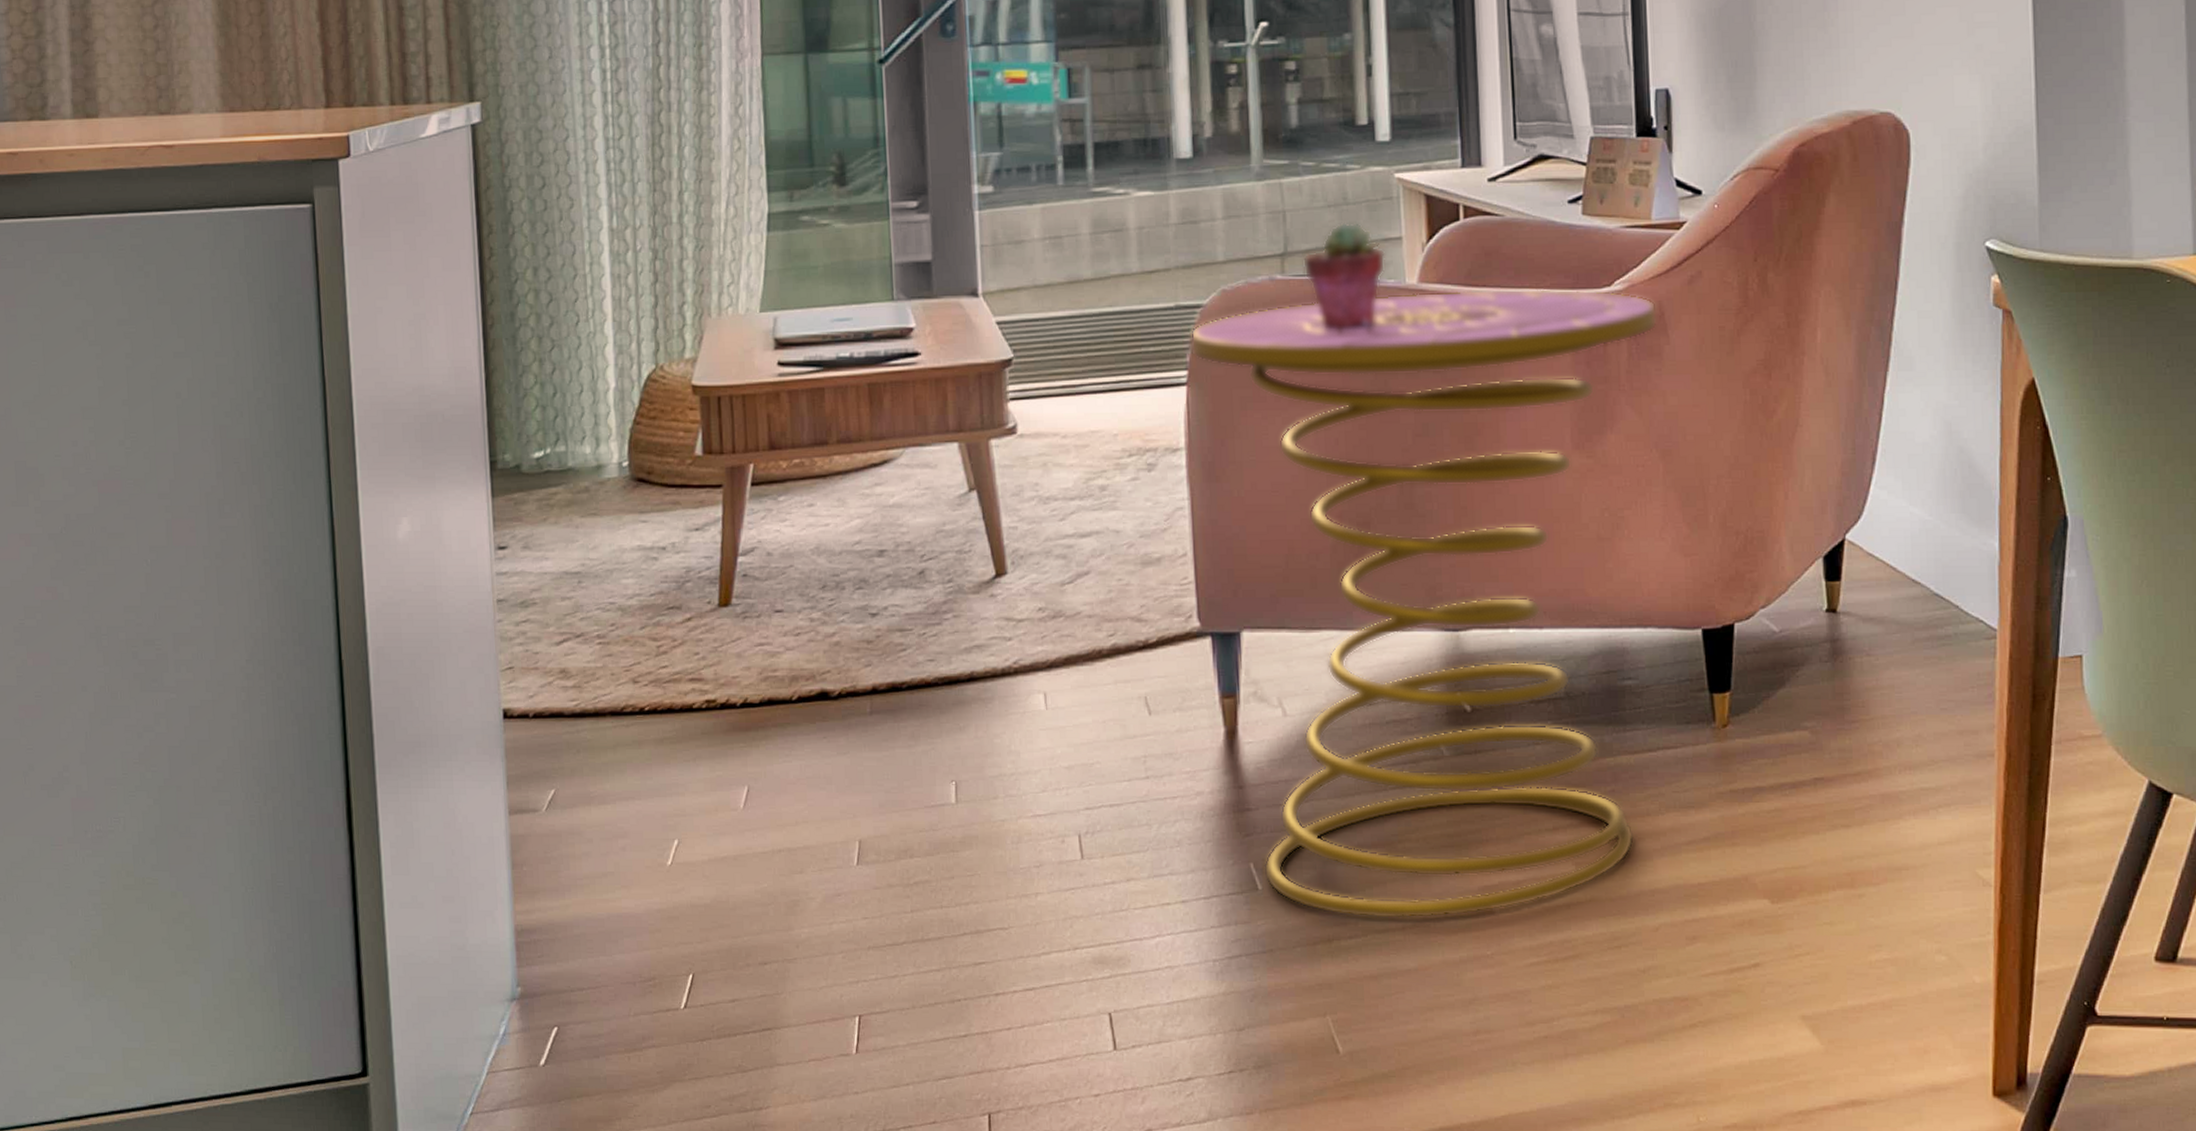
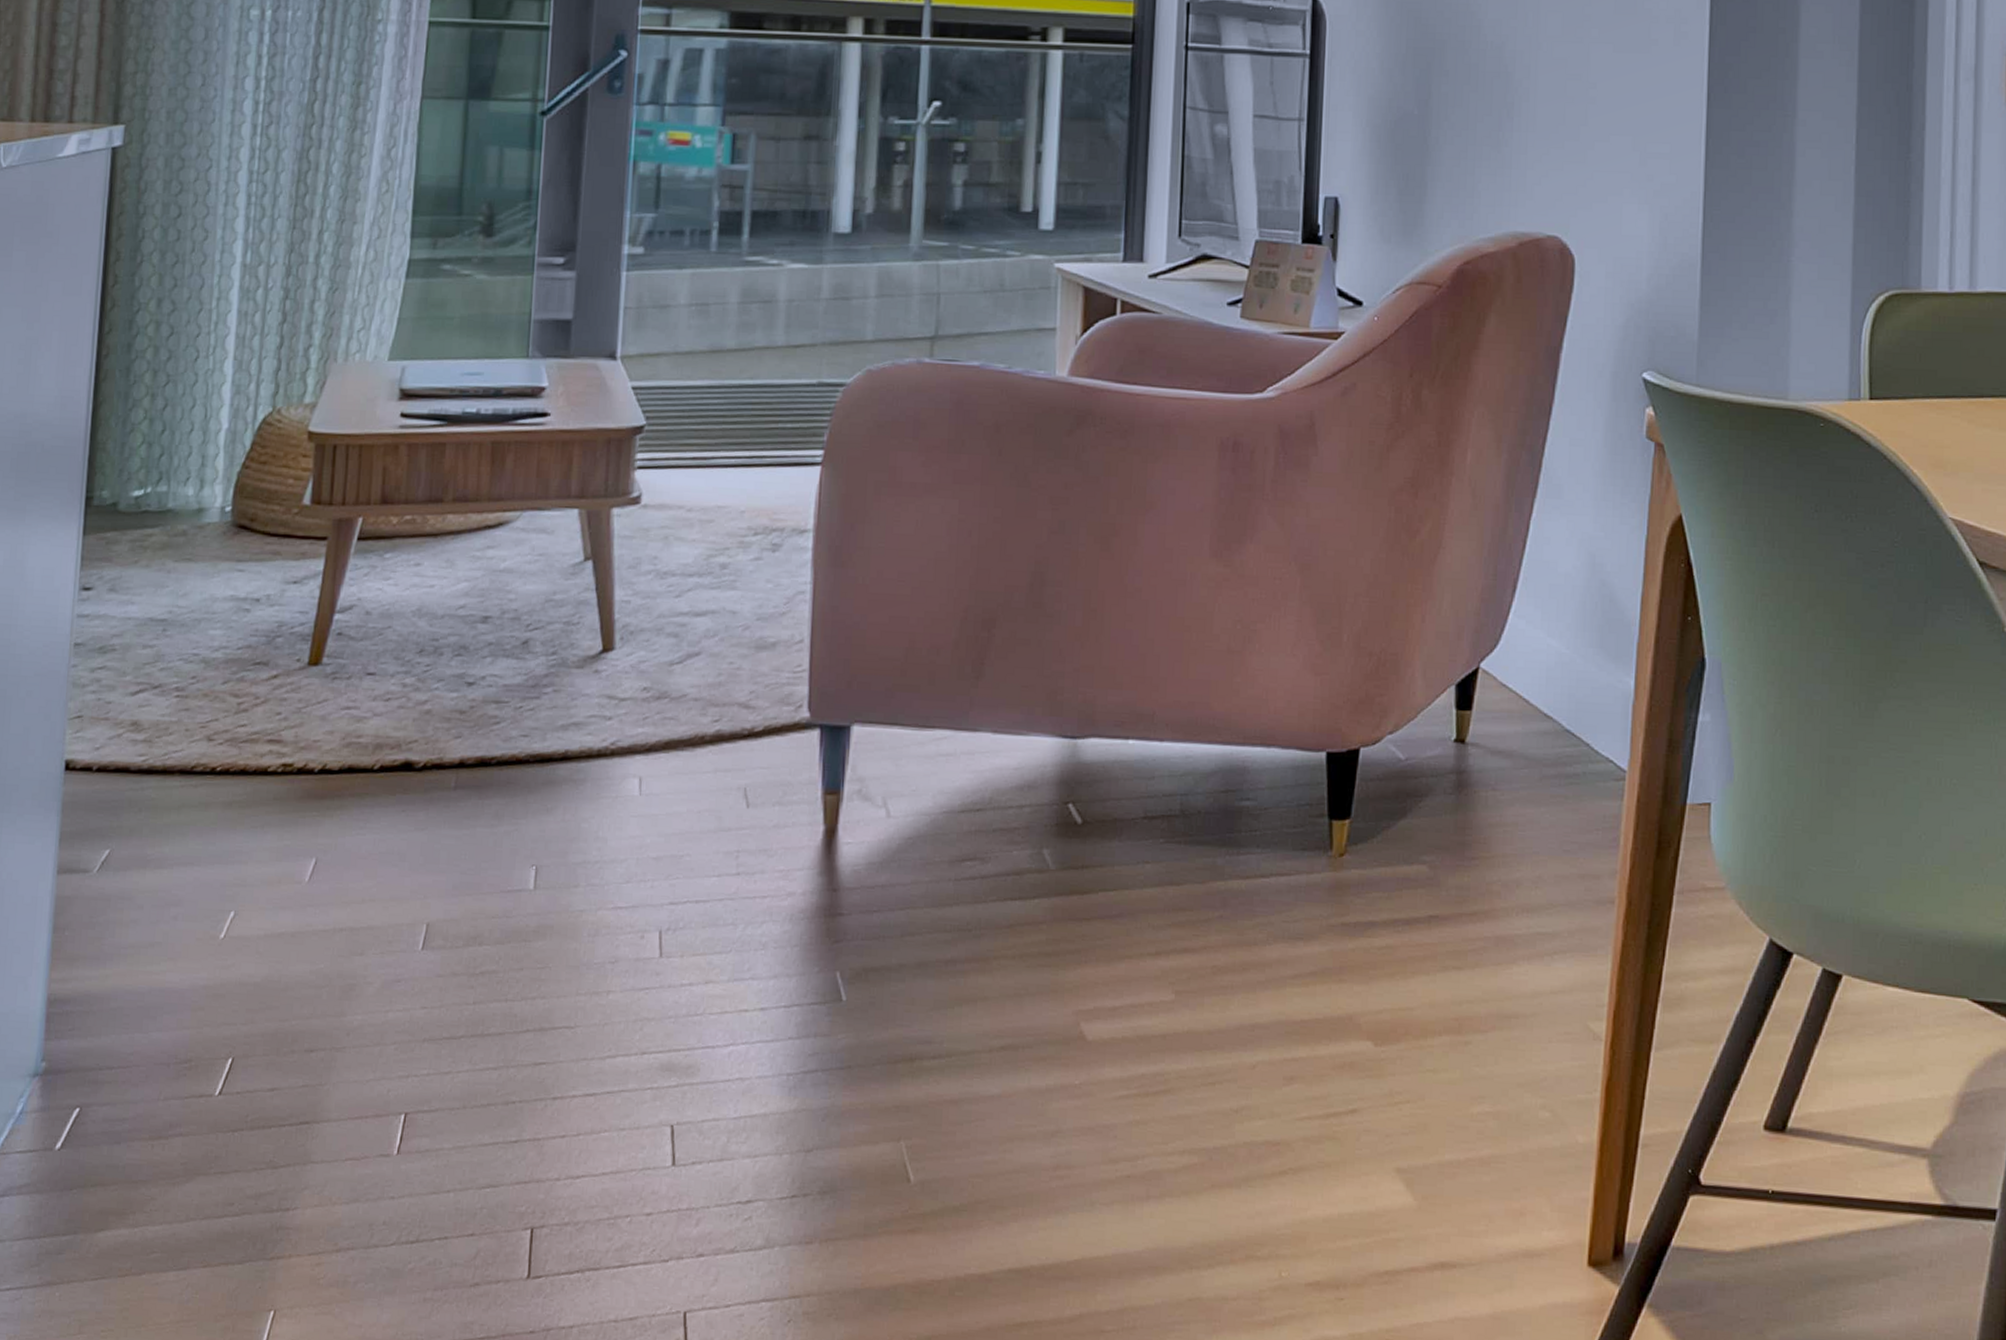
side table: present [1191,288,1657,920] -> none [830,385,1308,1042]
potted succulent: present [1302,221,1386,329] -> none [952,308,1037,418]

